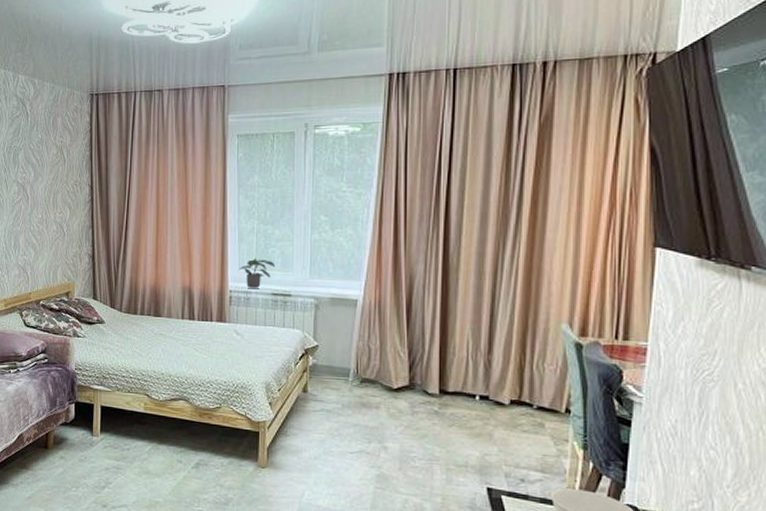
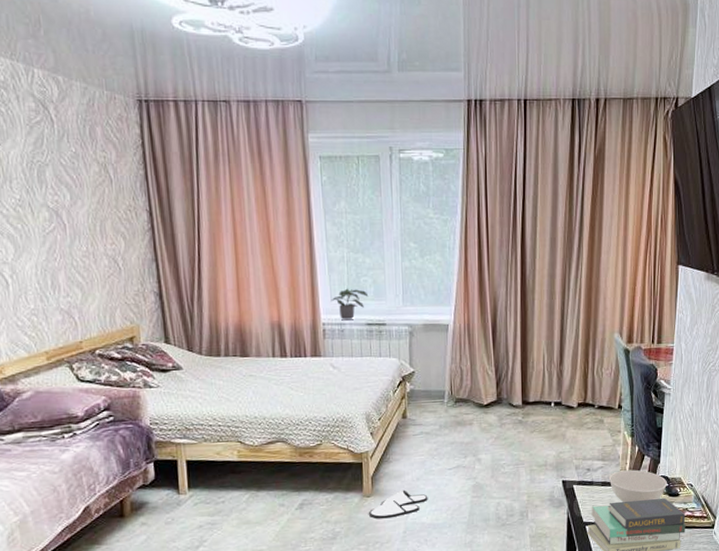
slippers: none [263,466,326,494] -> present [369,490,428,519]

